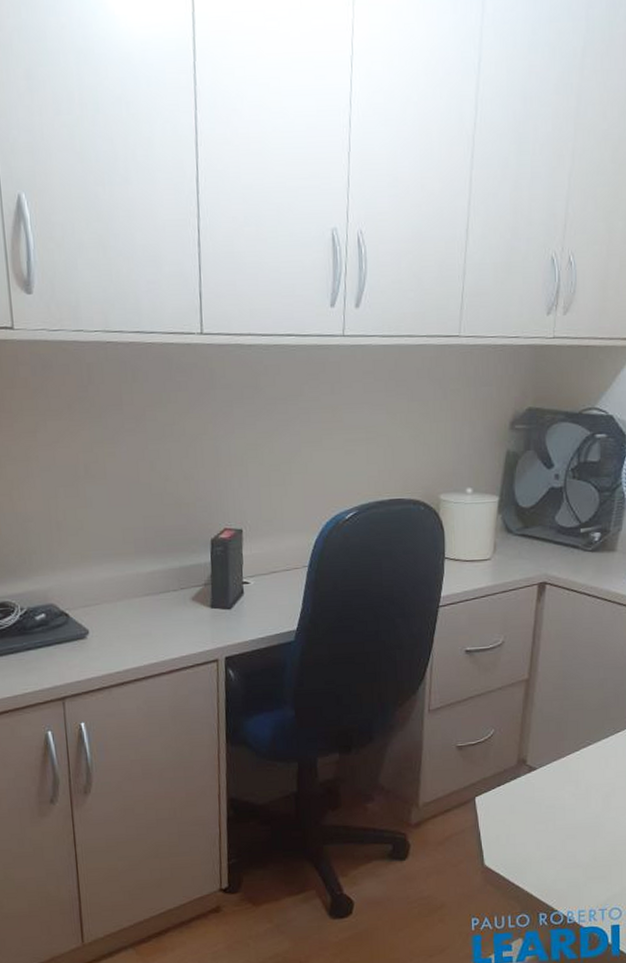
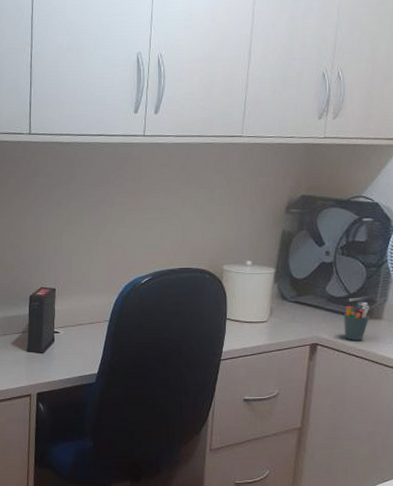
pen holder: none [574,536,603,577] -> present [344,306,370,341]

